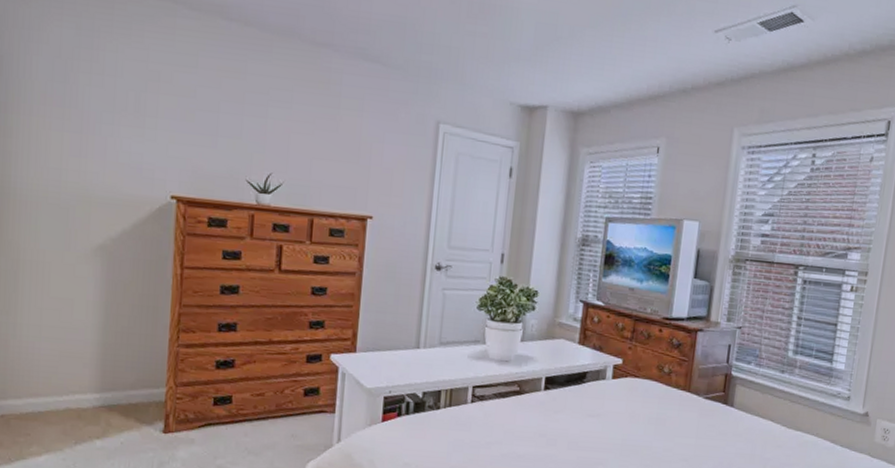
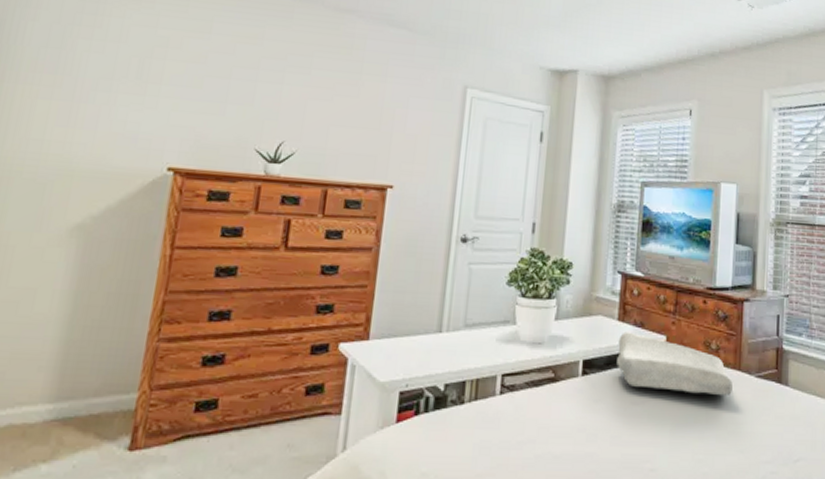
soap bar: none [576,354,682,413] -> present [617,331,733,395]

